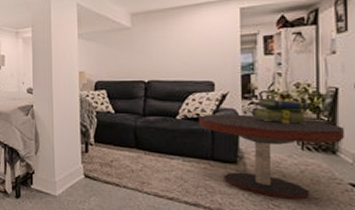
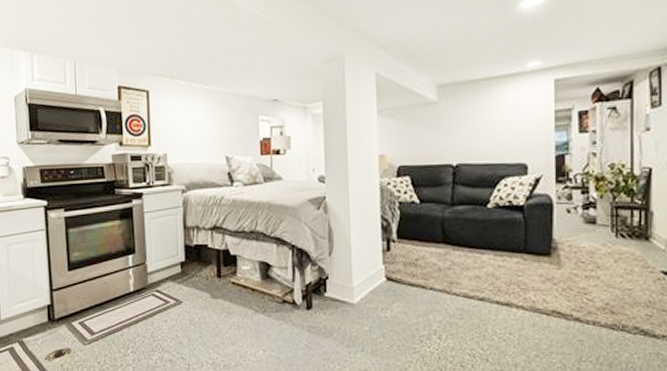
coffee table: present [198,114,346,200] -> none [510,200,658,292]
stack of books: present [253,98,308,124] -> none [567,181,622,209]

